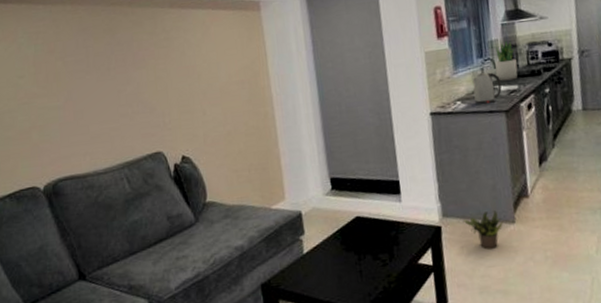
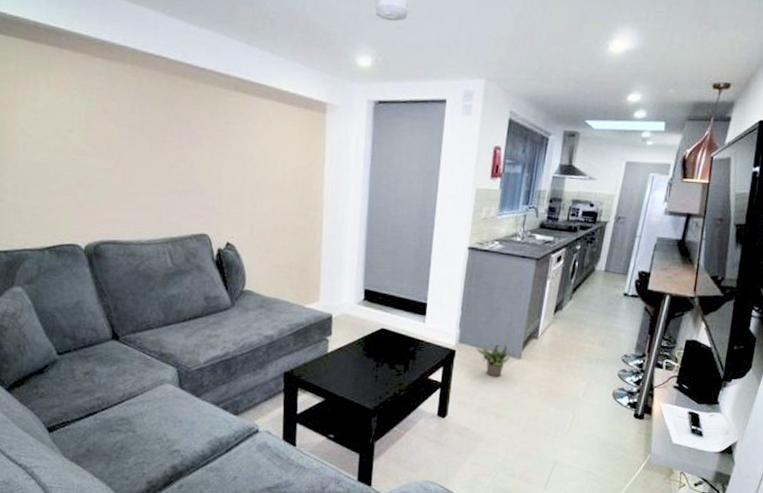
kettle: present [472,72,502,105] -> none [511,218,539,249]
planter: present [495,41,518,82] -> none [537,194,559,232]

